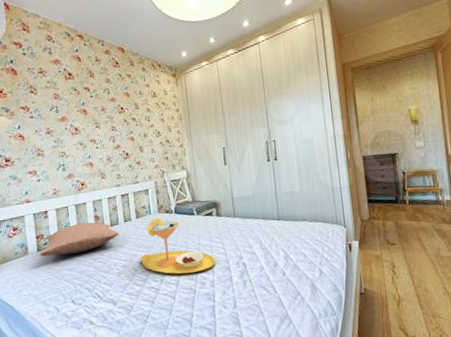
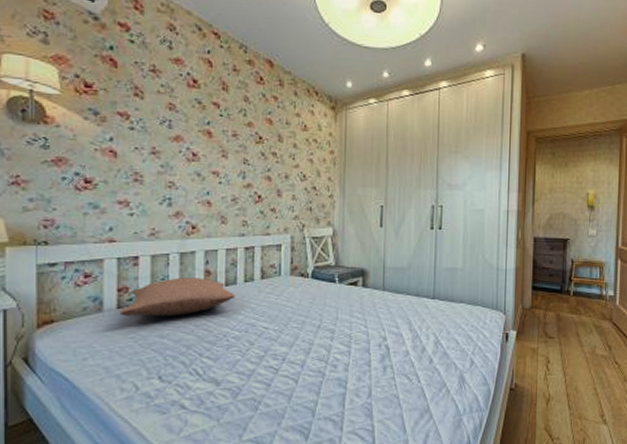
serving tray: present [140,217,217,275] -> none [259,281,355,353]

